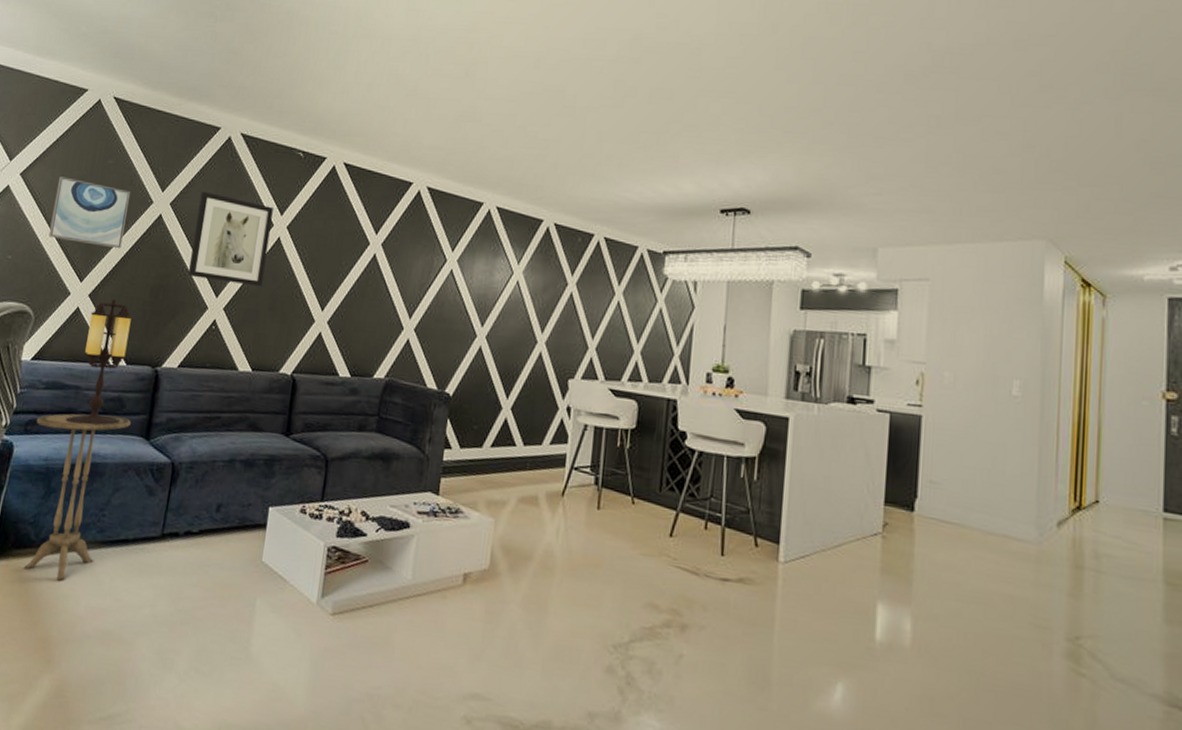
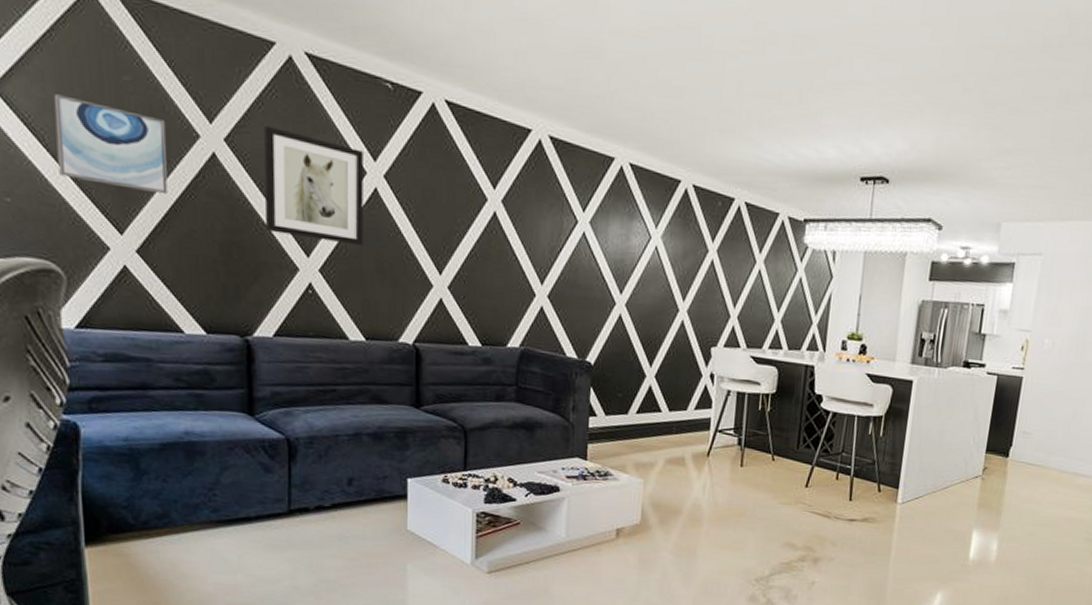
side table: present [24,413,131,581] -> none [101,389,226,562]
table lamp: present [65,298,132,426] -> none [140,256,213,402]

